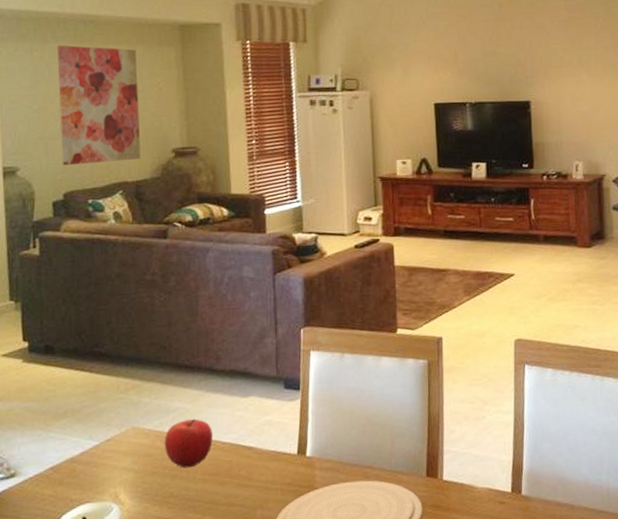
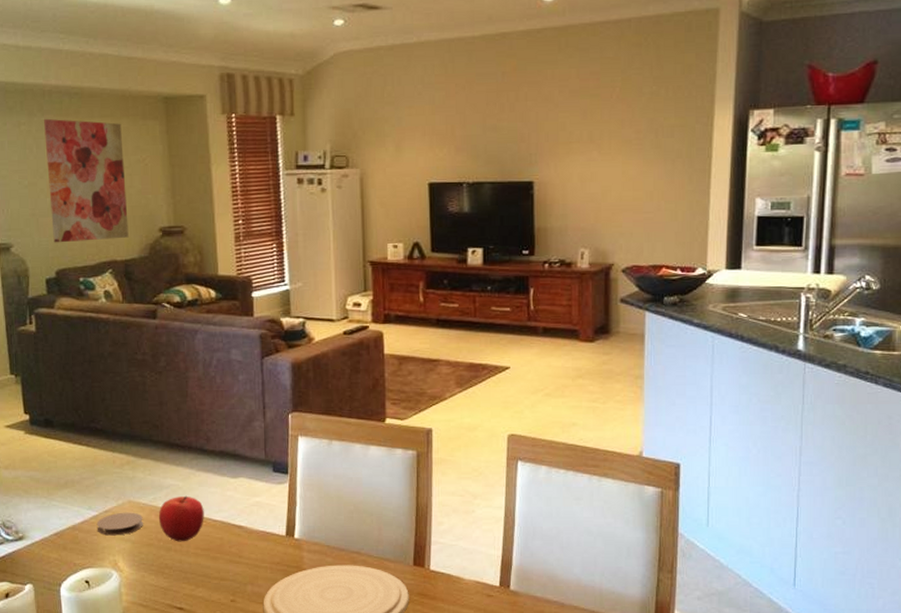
coaster: none [97,439,148,467] -> present [96,512,143,536]

